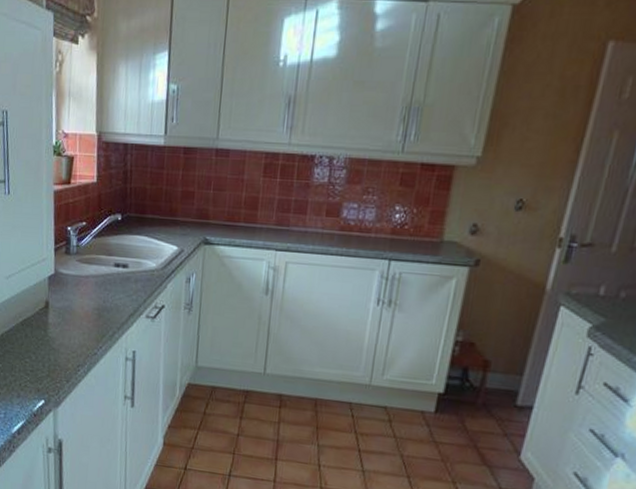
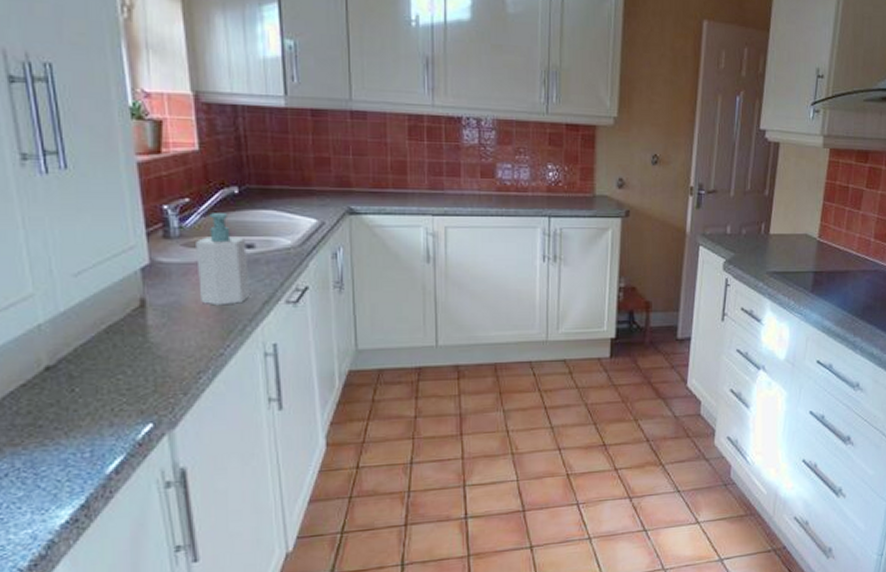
soap bottle: none [85,235,123,314] -> present [196,213,249,306]

